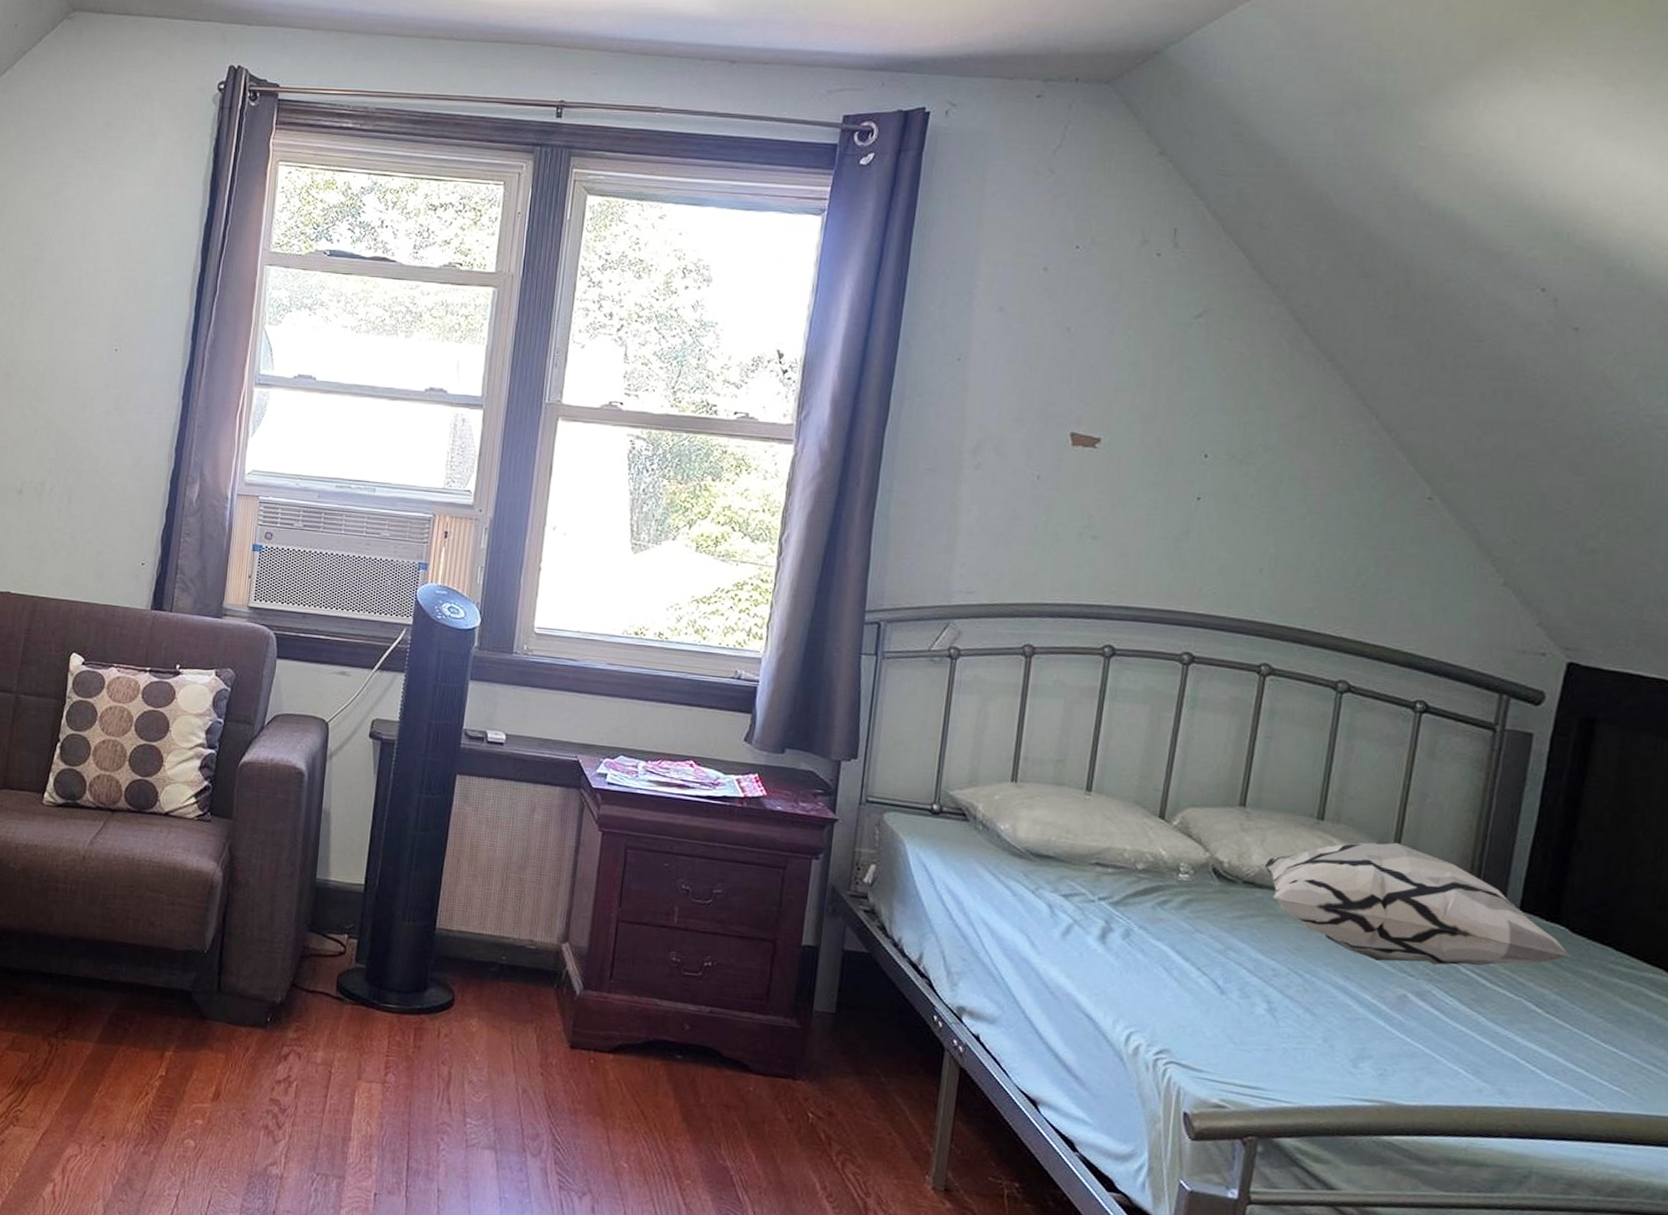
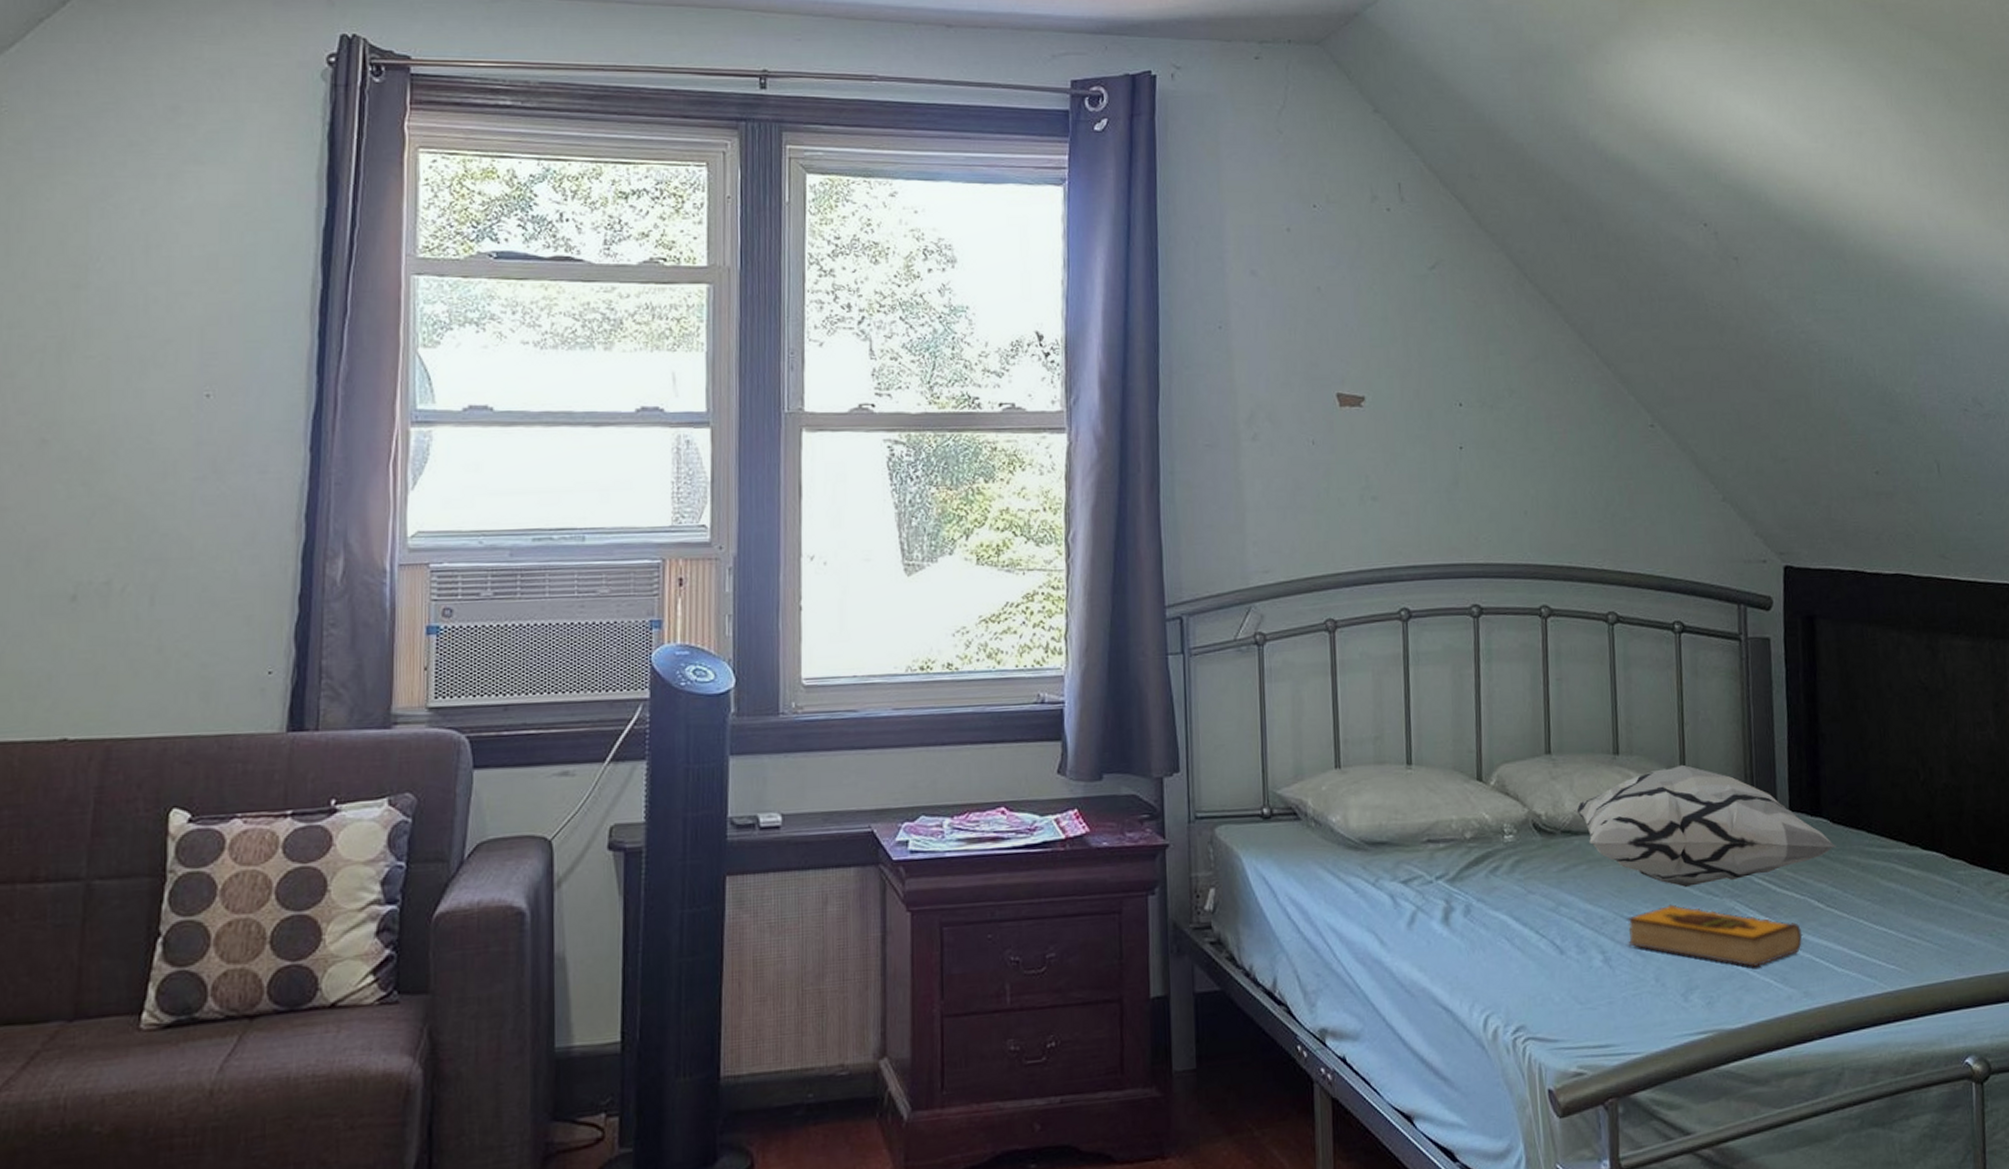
hardback book: none [1298,973,1509,1054] -> present [1626,904,1803,967]

